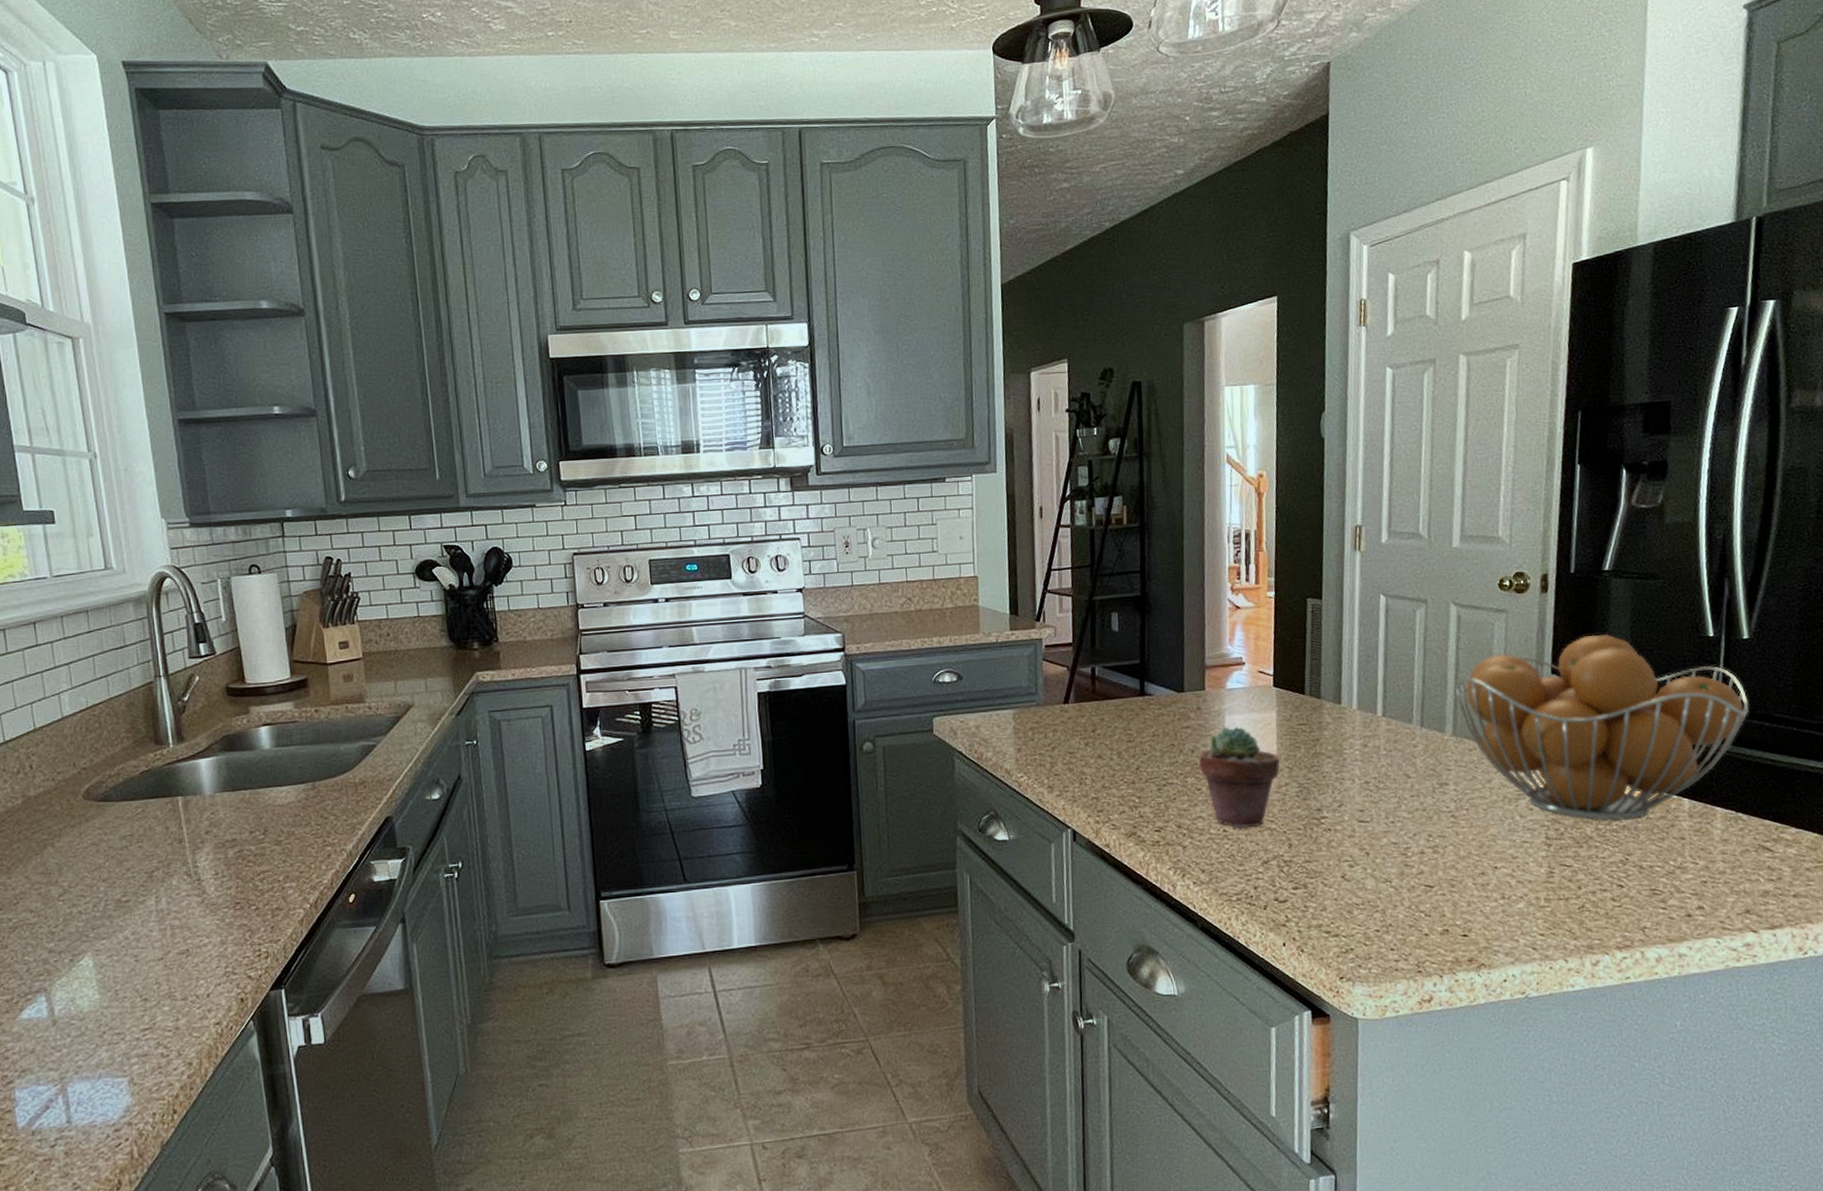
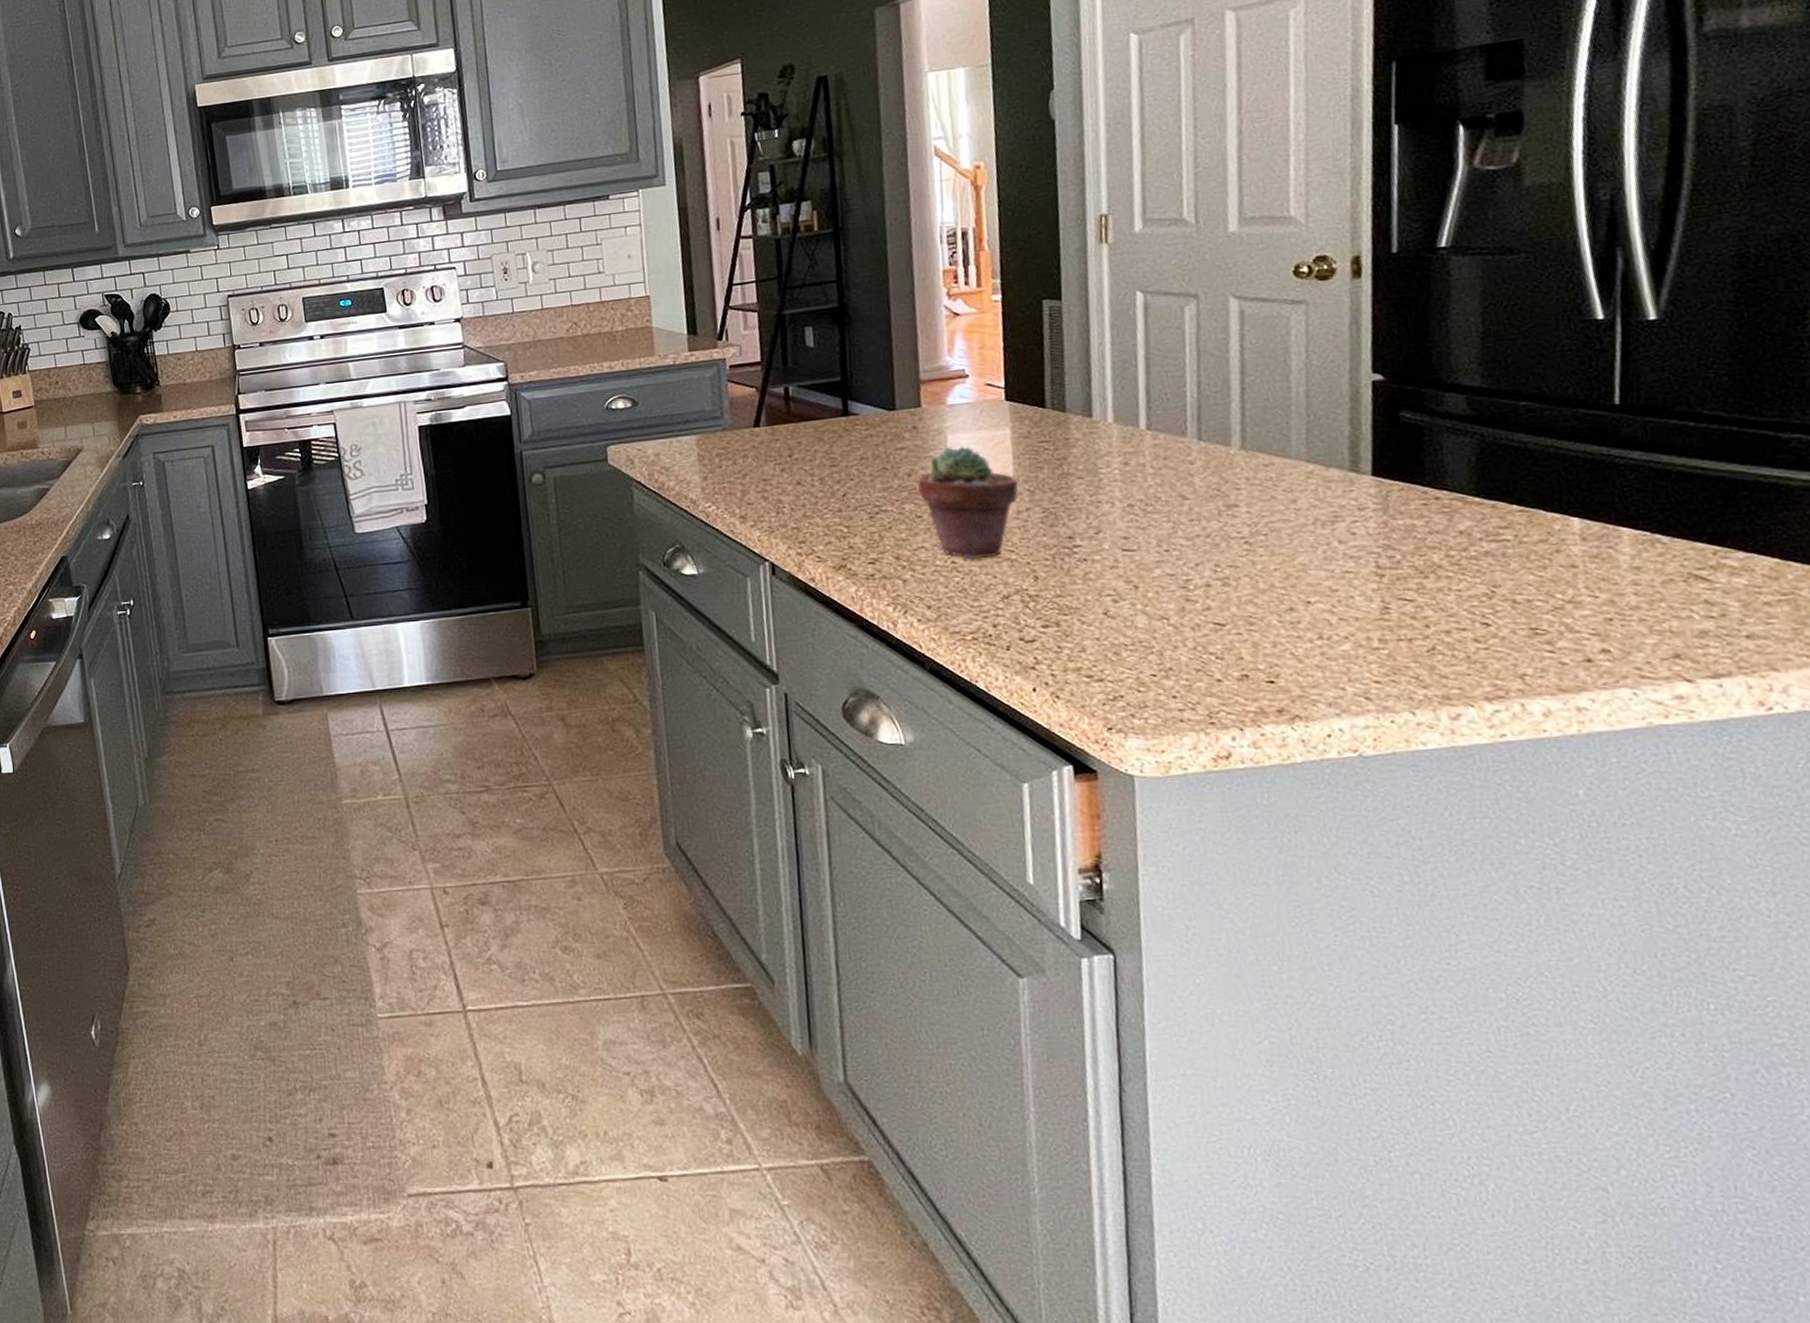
fruit basket: present [1455,633,1749,821] -> none [1241,322,1663,546]

